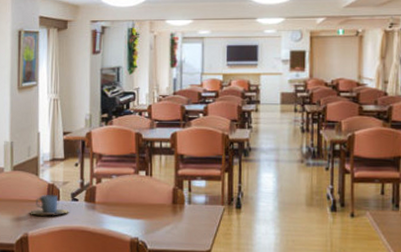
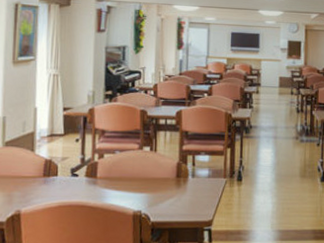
cup: present [30,195,69,216] -> none [23,171,68,192]

